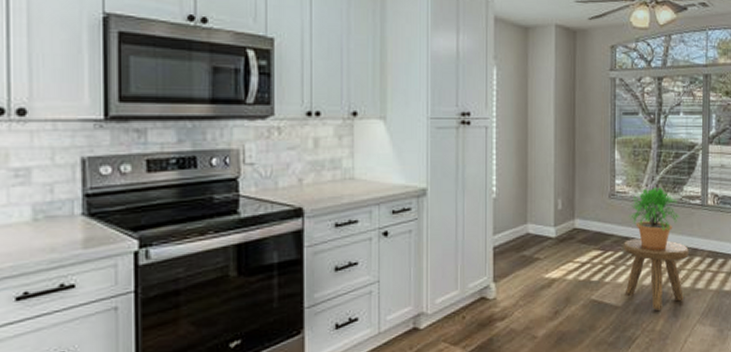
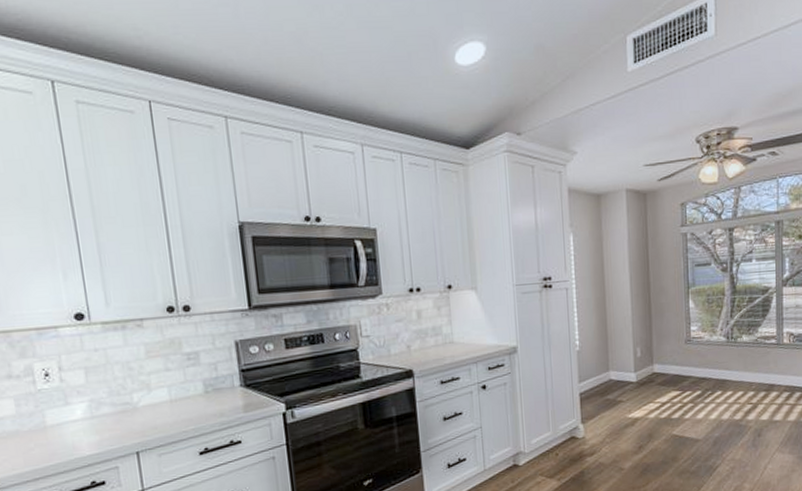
stool: present [624,238,689,311] -> none [701,378,766,442]
potted plant: present [628,186,681,249] -> none [704,330,756,387]

